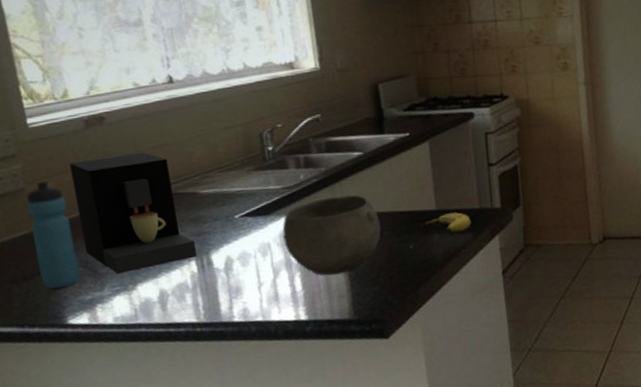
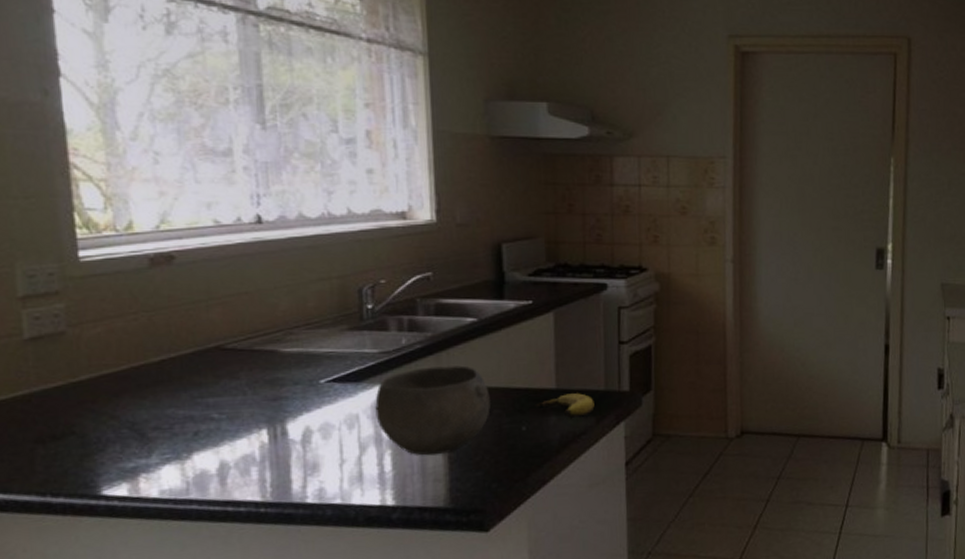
water bottle: present [26,180,80,289] -> none [67,324,123,452]
coffee maker: present [69,153,198,275] -> none [125,301,270,440]

